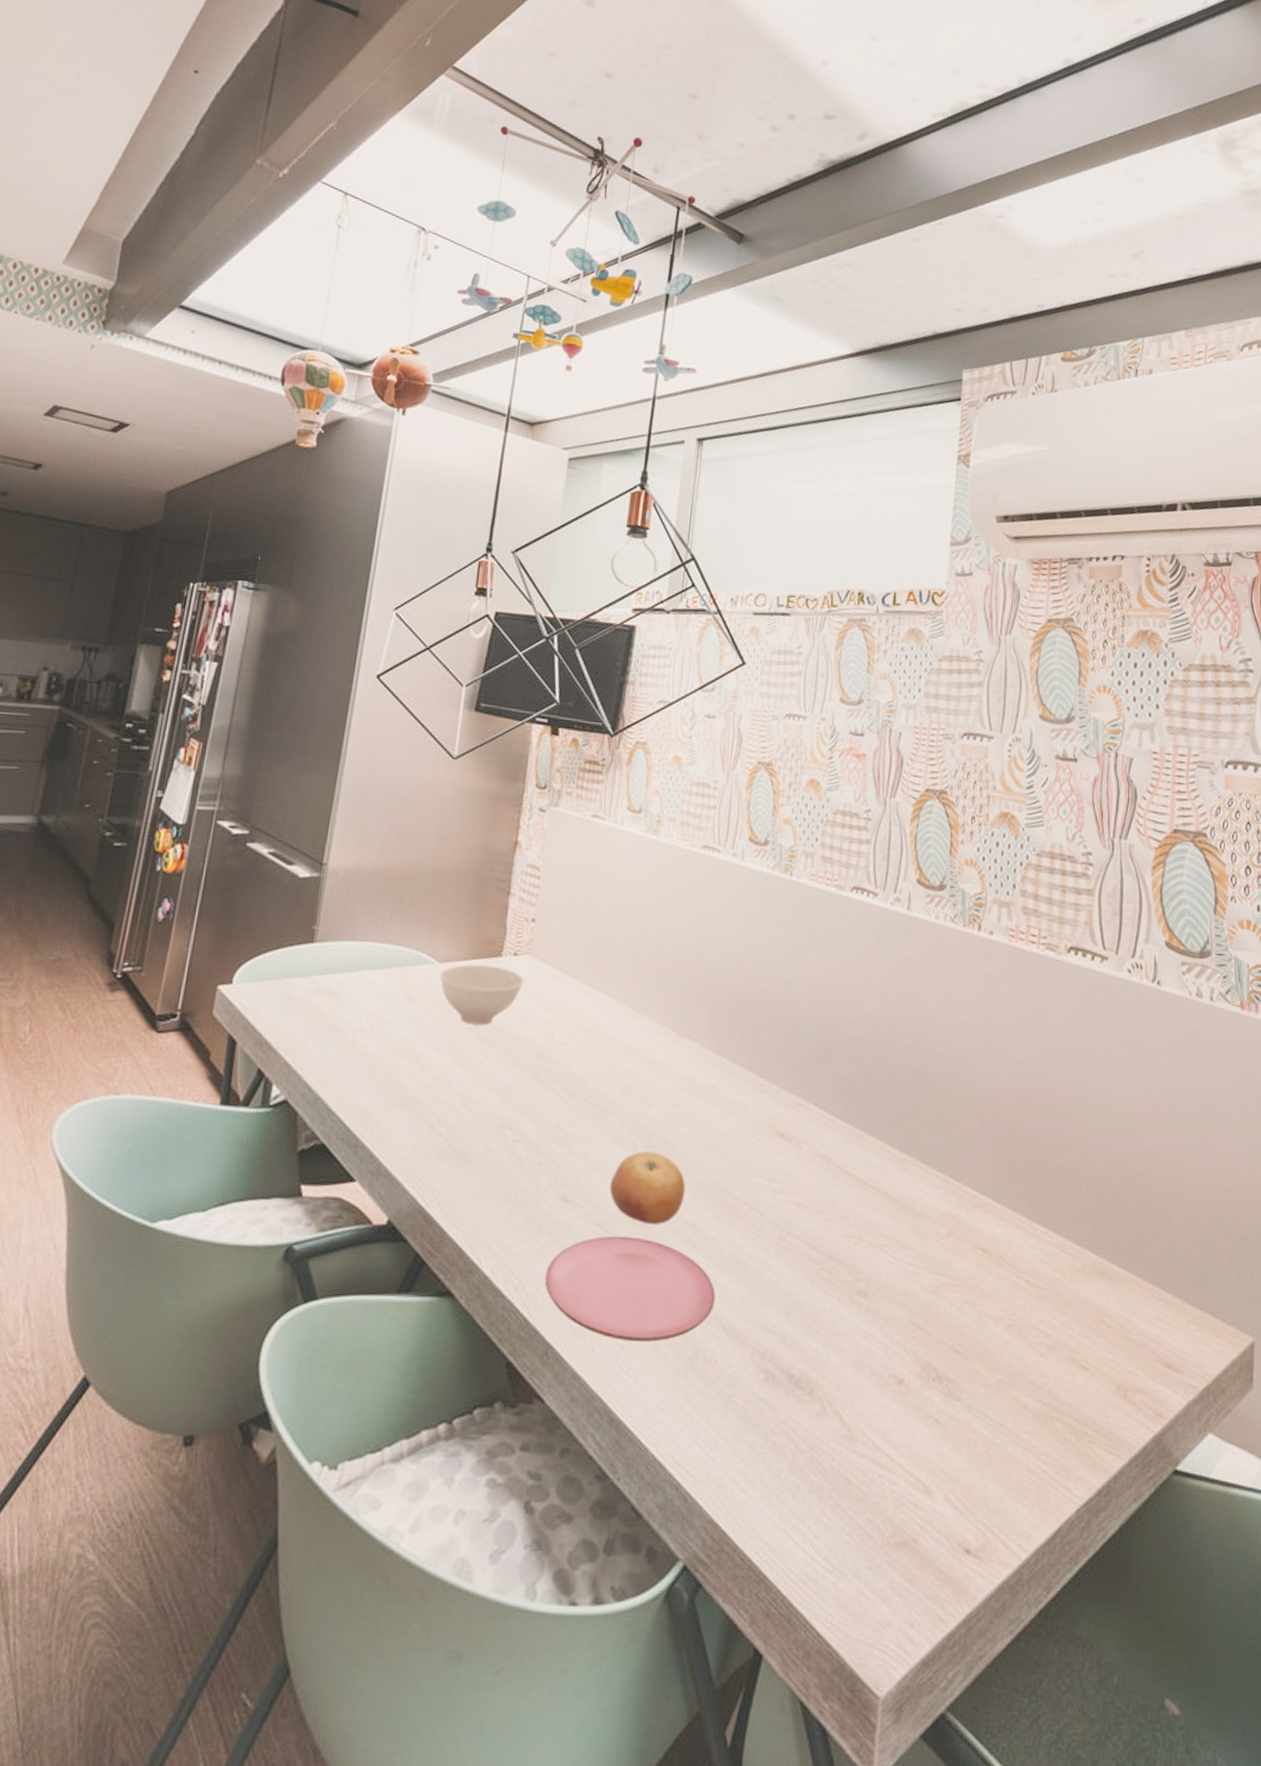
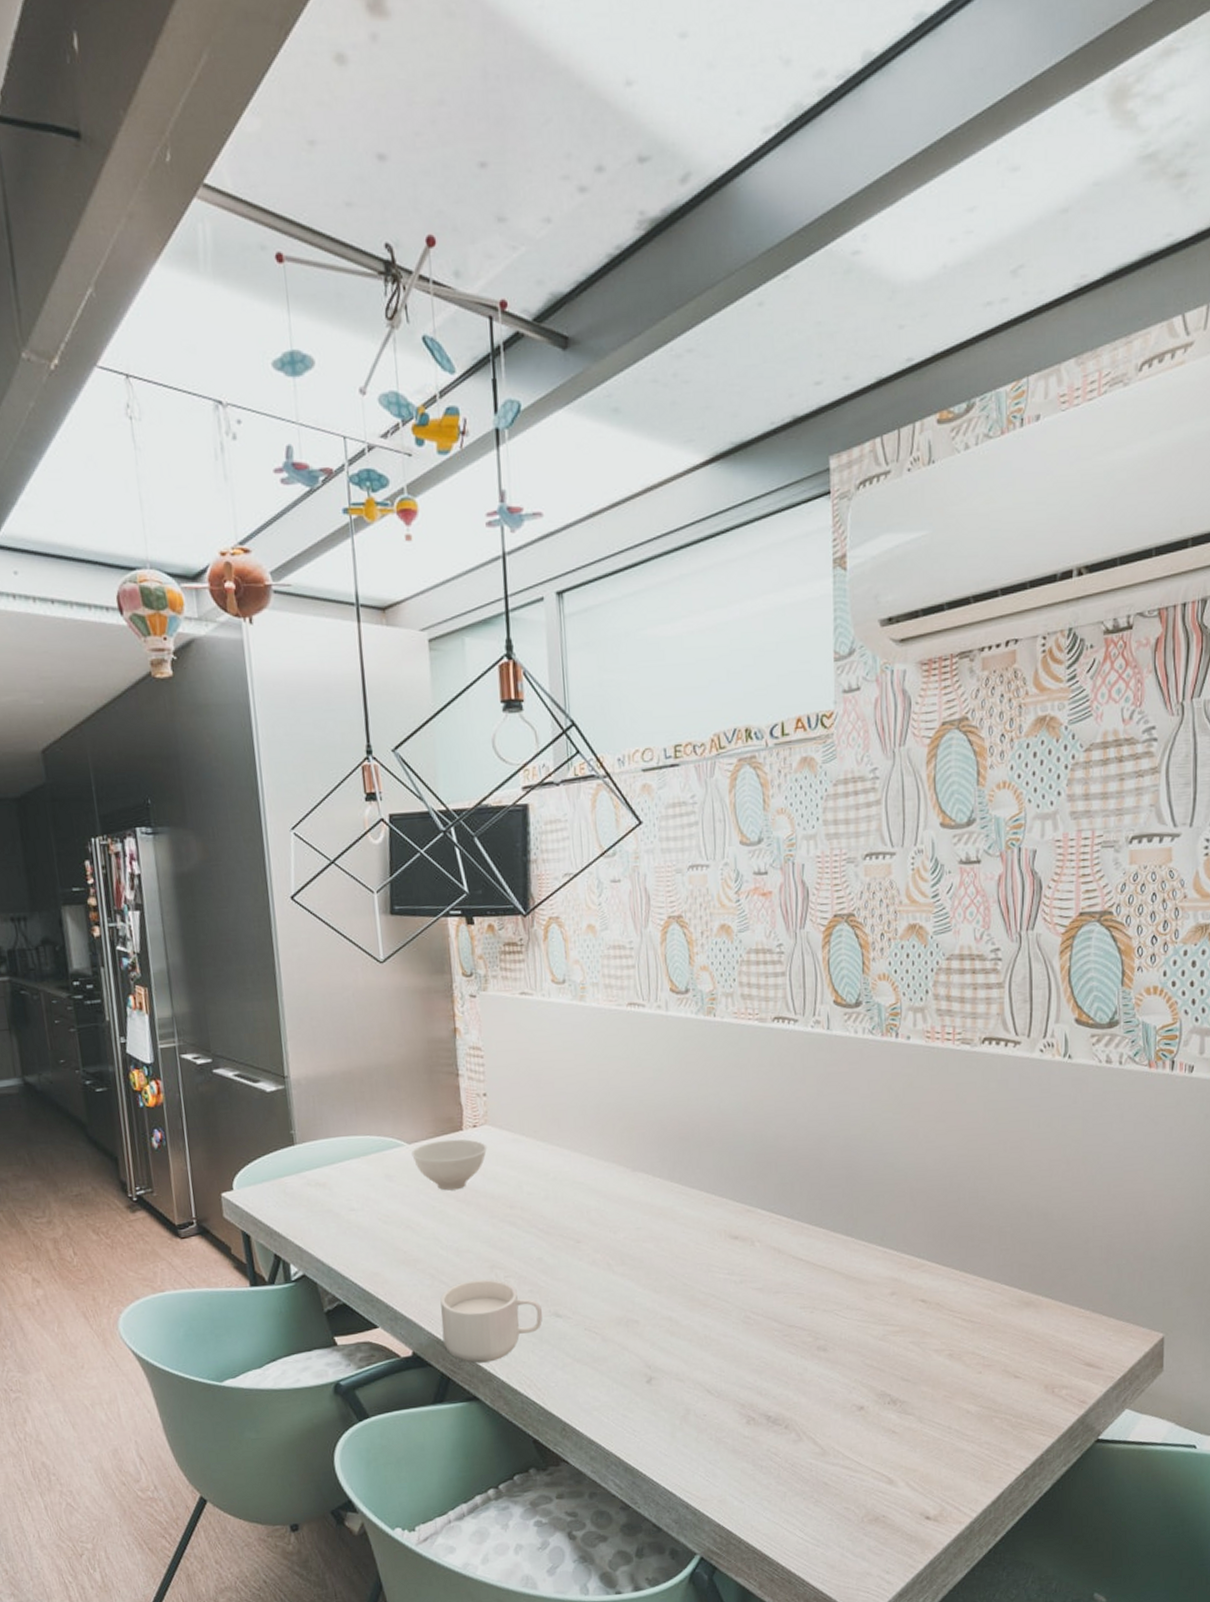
cup: none [426,1139,549,1248] -> present [440,1279,542,1364]
plate: present [545,1235,716,1342] -> none [552,1334,697,1412]
fruit: present [609,1151,686,1224] -> none [593,1267,659,1324]

